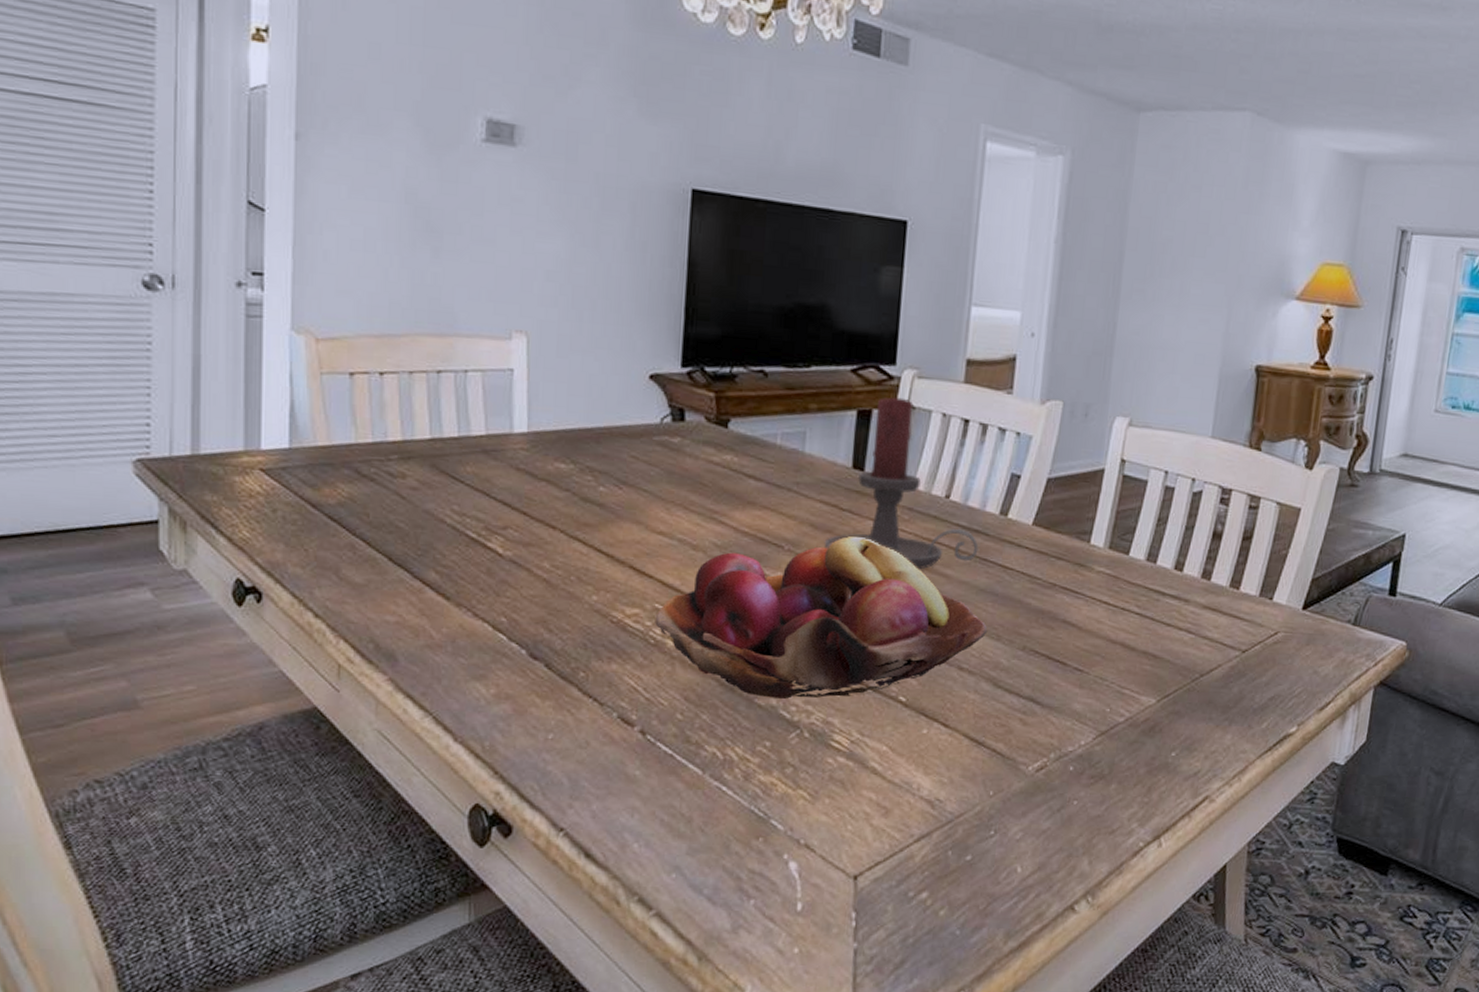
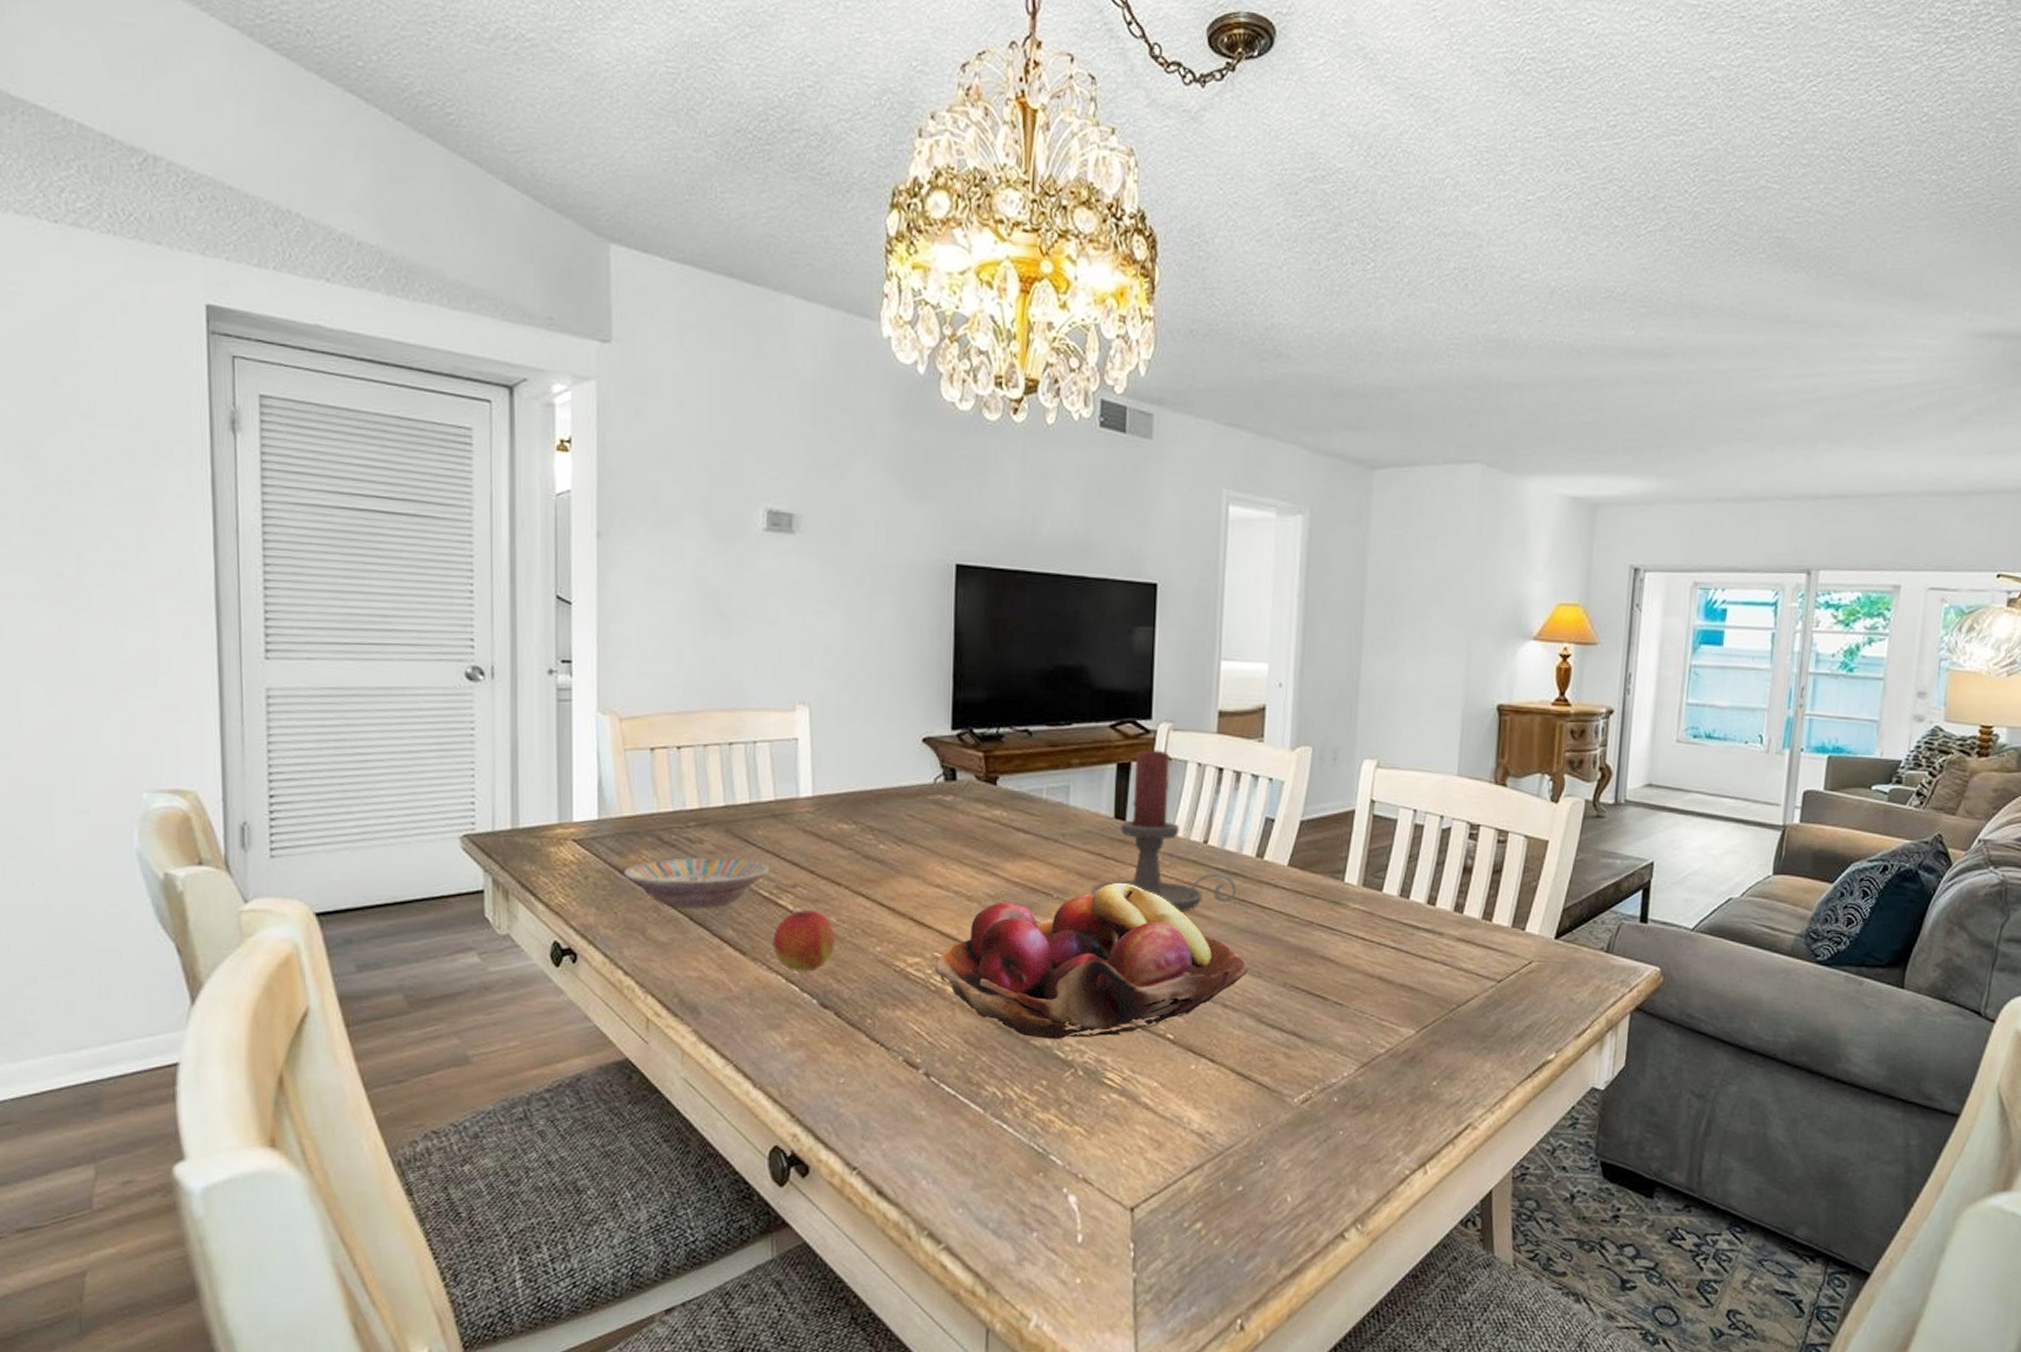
bowl: none [318,492,478,550] -> present [625,857,769,910]
peach: none [478,553,549,620] -> present [771,909,836,972]

